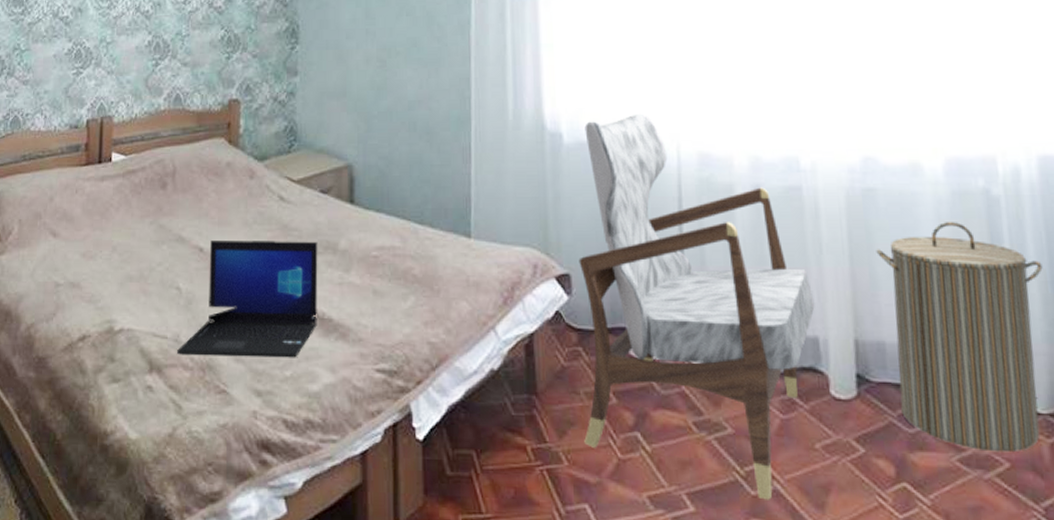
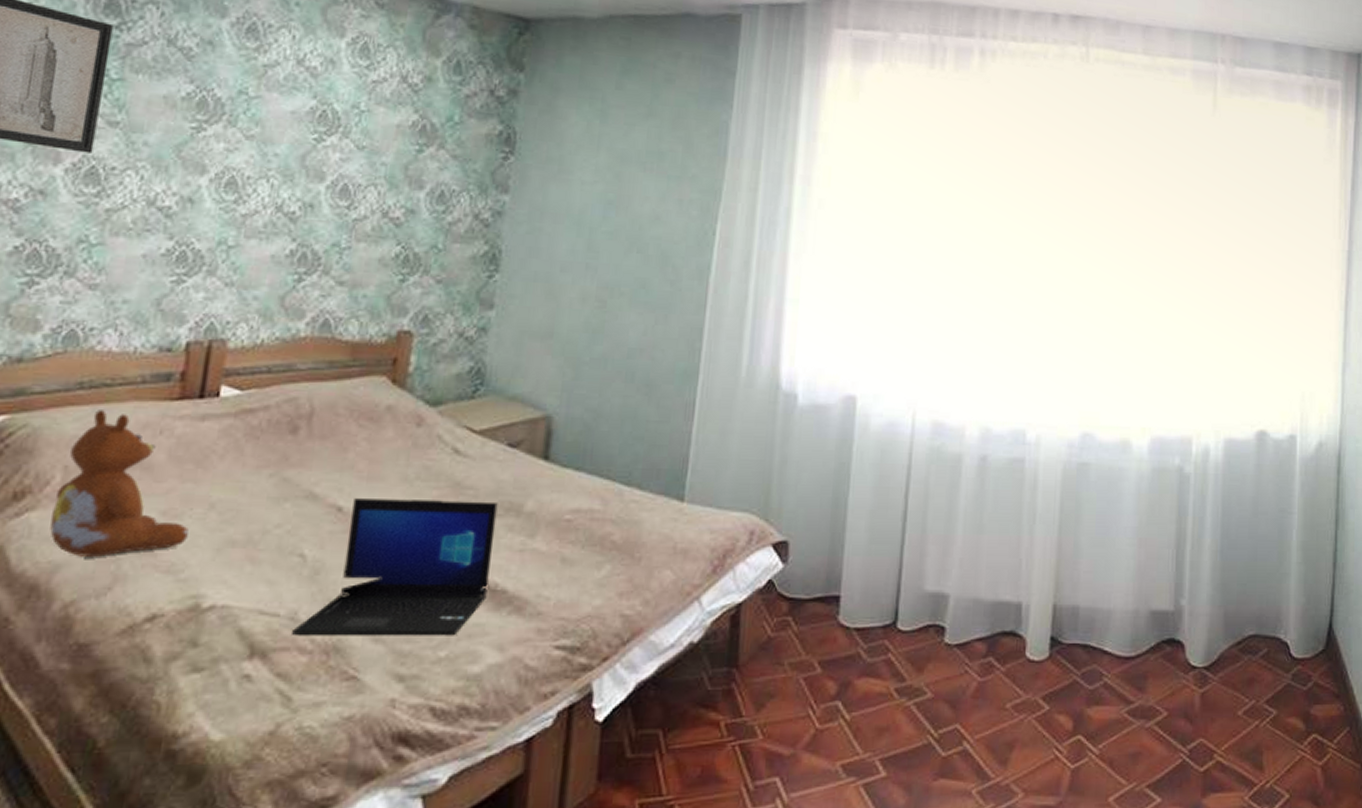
teddy bear: none [14,176,102,290] -> present [50,410,190,557]
armchair: present [578,115,815,500] -> none [782,379,1023,760]
laundry hamper: present [876,222,1043,453] -> none [1082,496,1216,703]

